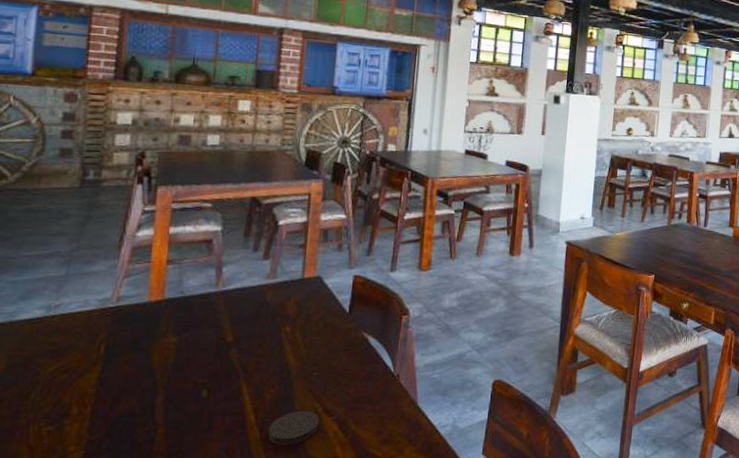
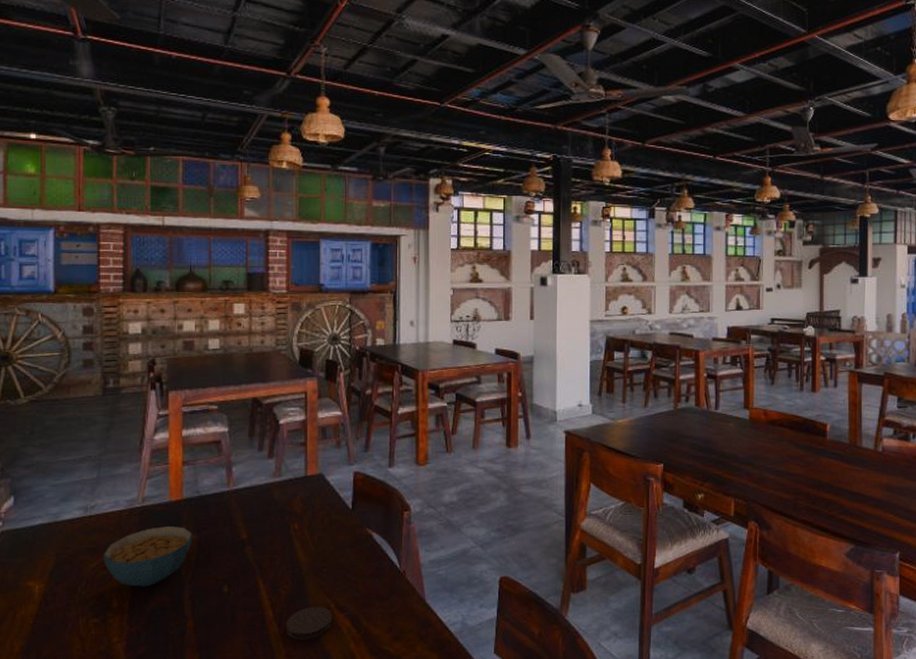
cereal bowl: none [64,327,173,392] -> present [103,525,193,587]

